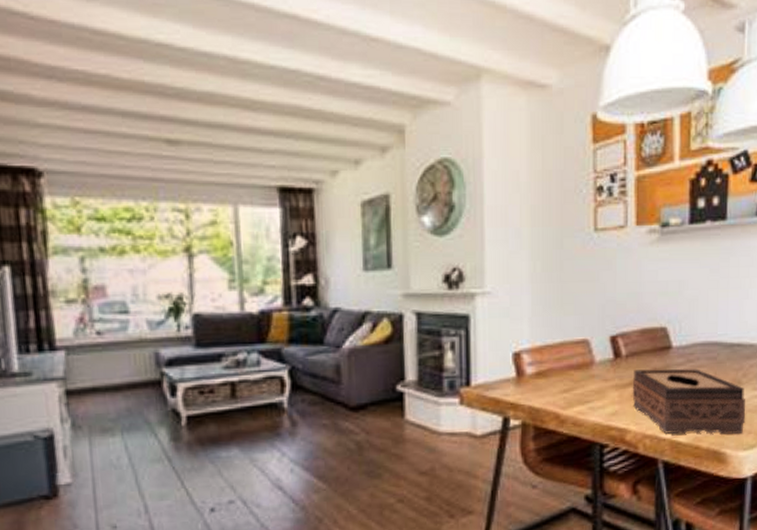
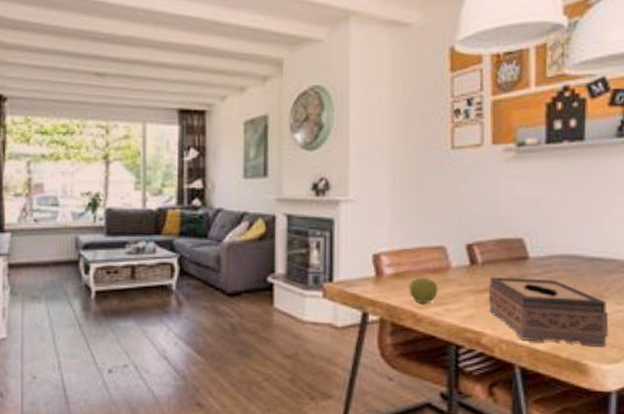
apple: none [552,375,582,403] -> present [409,278,438,303]

